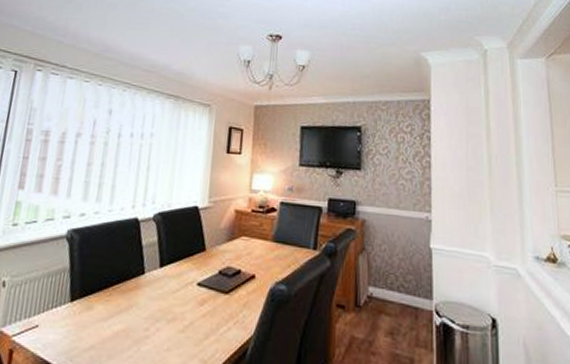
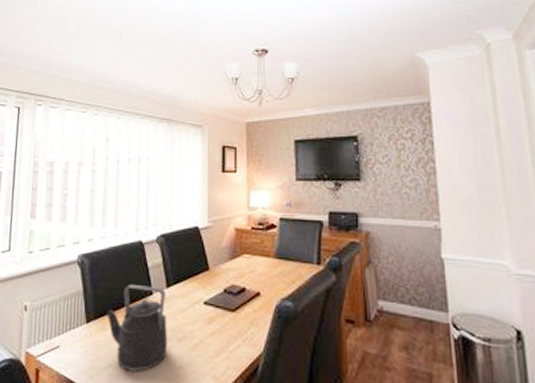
kettle: none [91,262,159,354] -> present [105,283,168,372]

